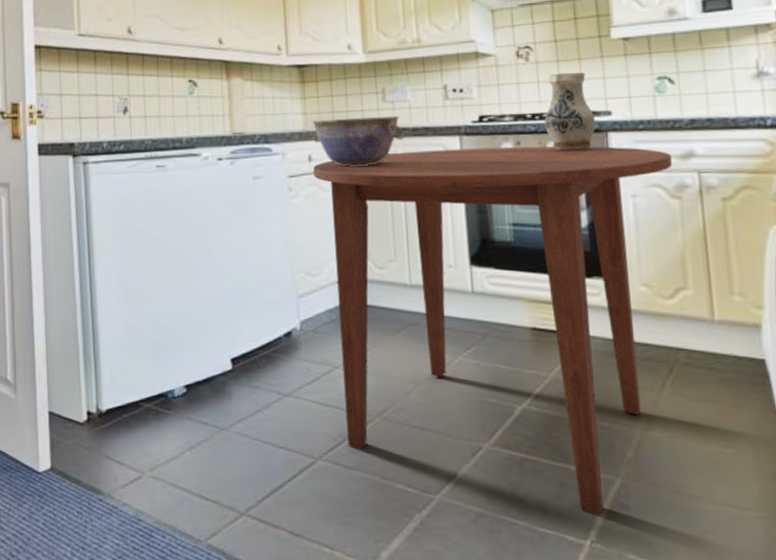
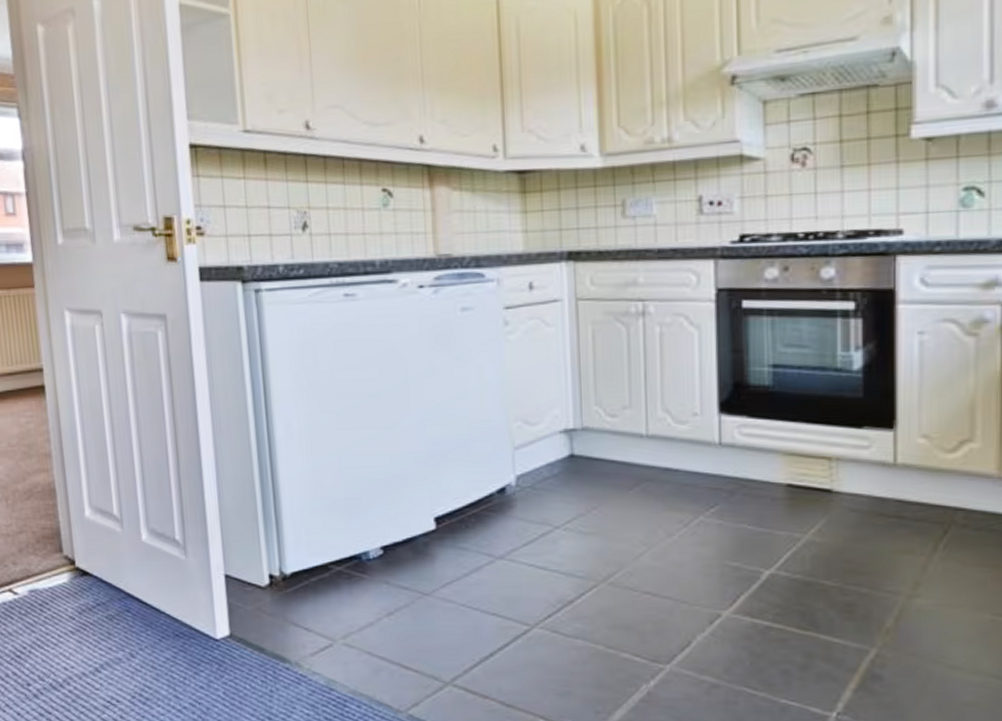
bowl: present [312,115,405,167] -> none [535,234,647,296]
dining table: present [313,146,673,516] -> none [535,272,972,687]
ceramic pitcher: present [544,72,596,151] -> none [820,180,883,278]

